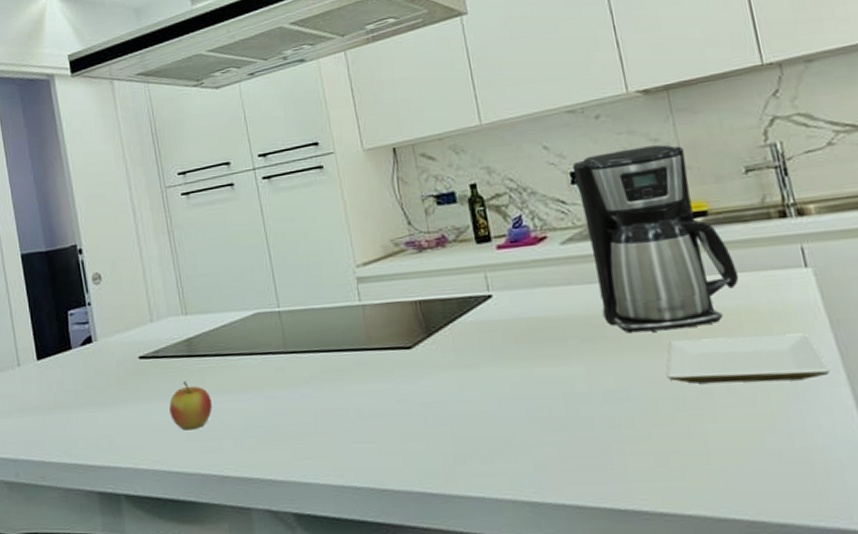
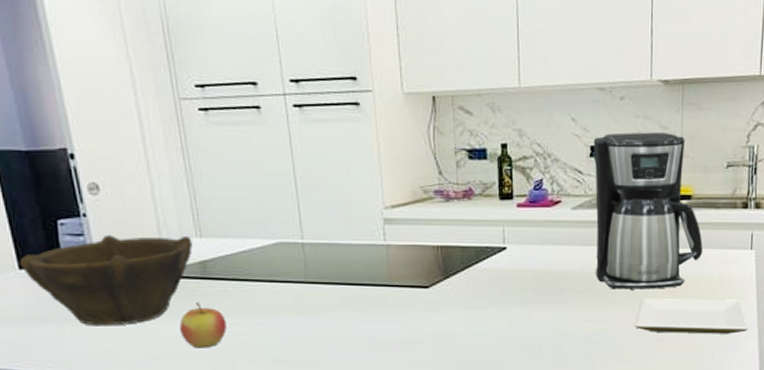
bowl: none [37,315,180,412] -> present [19,234,193,326]

